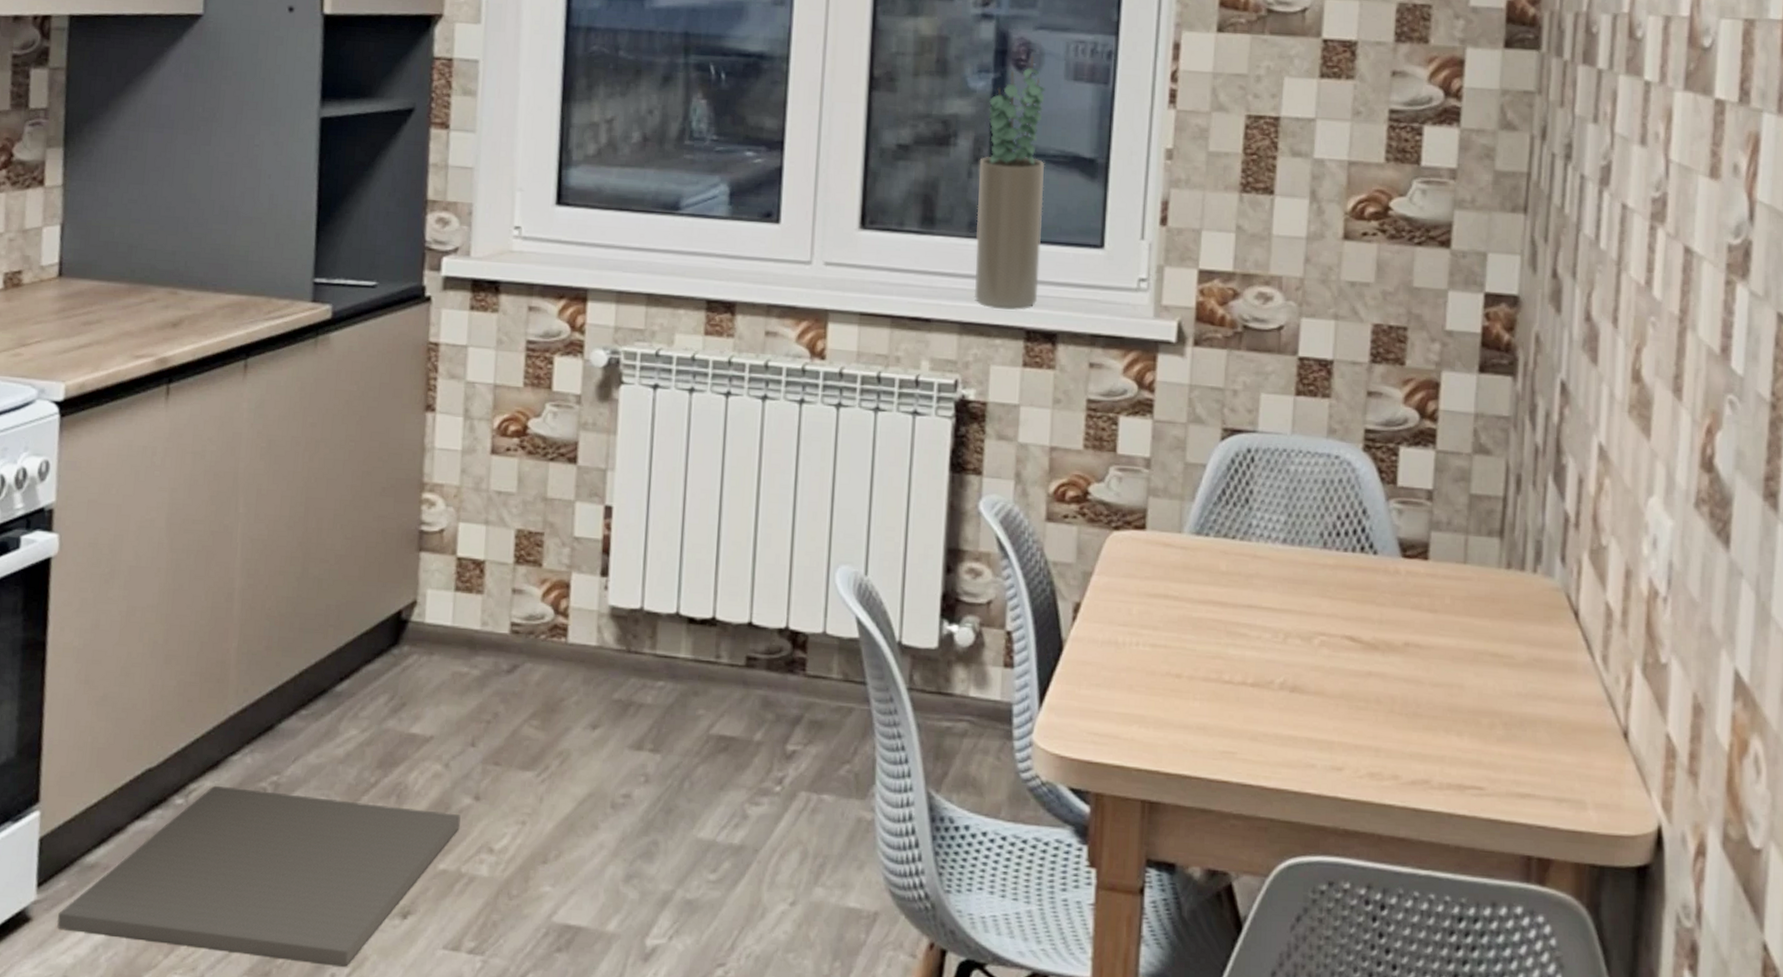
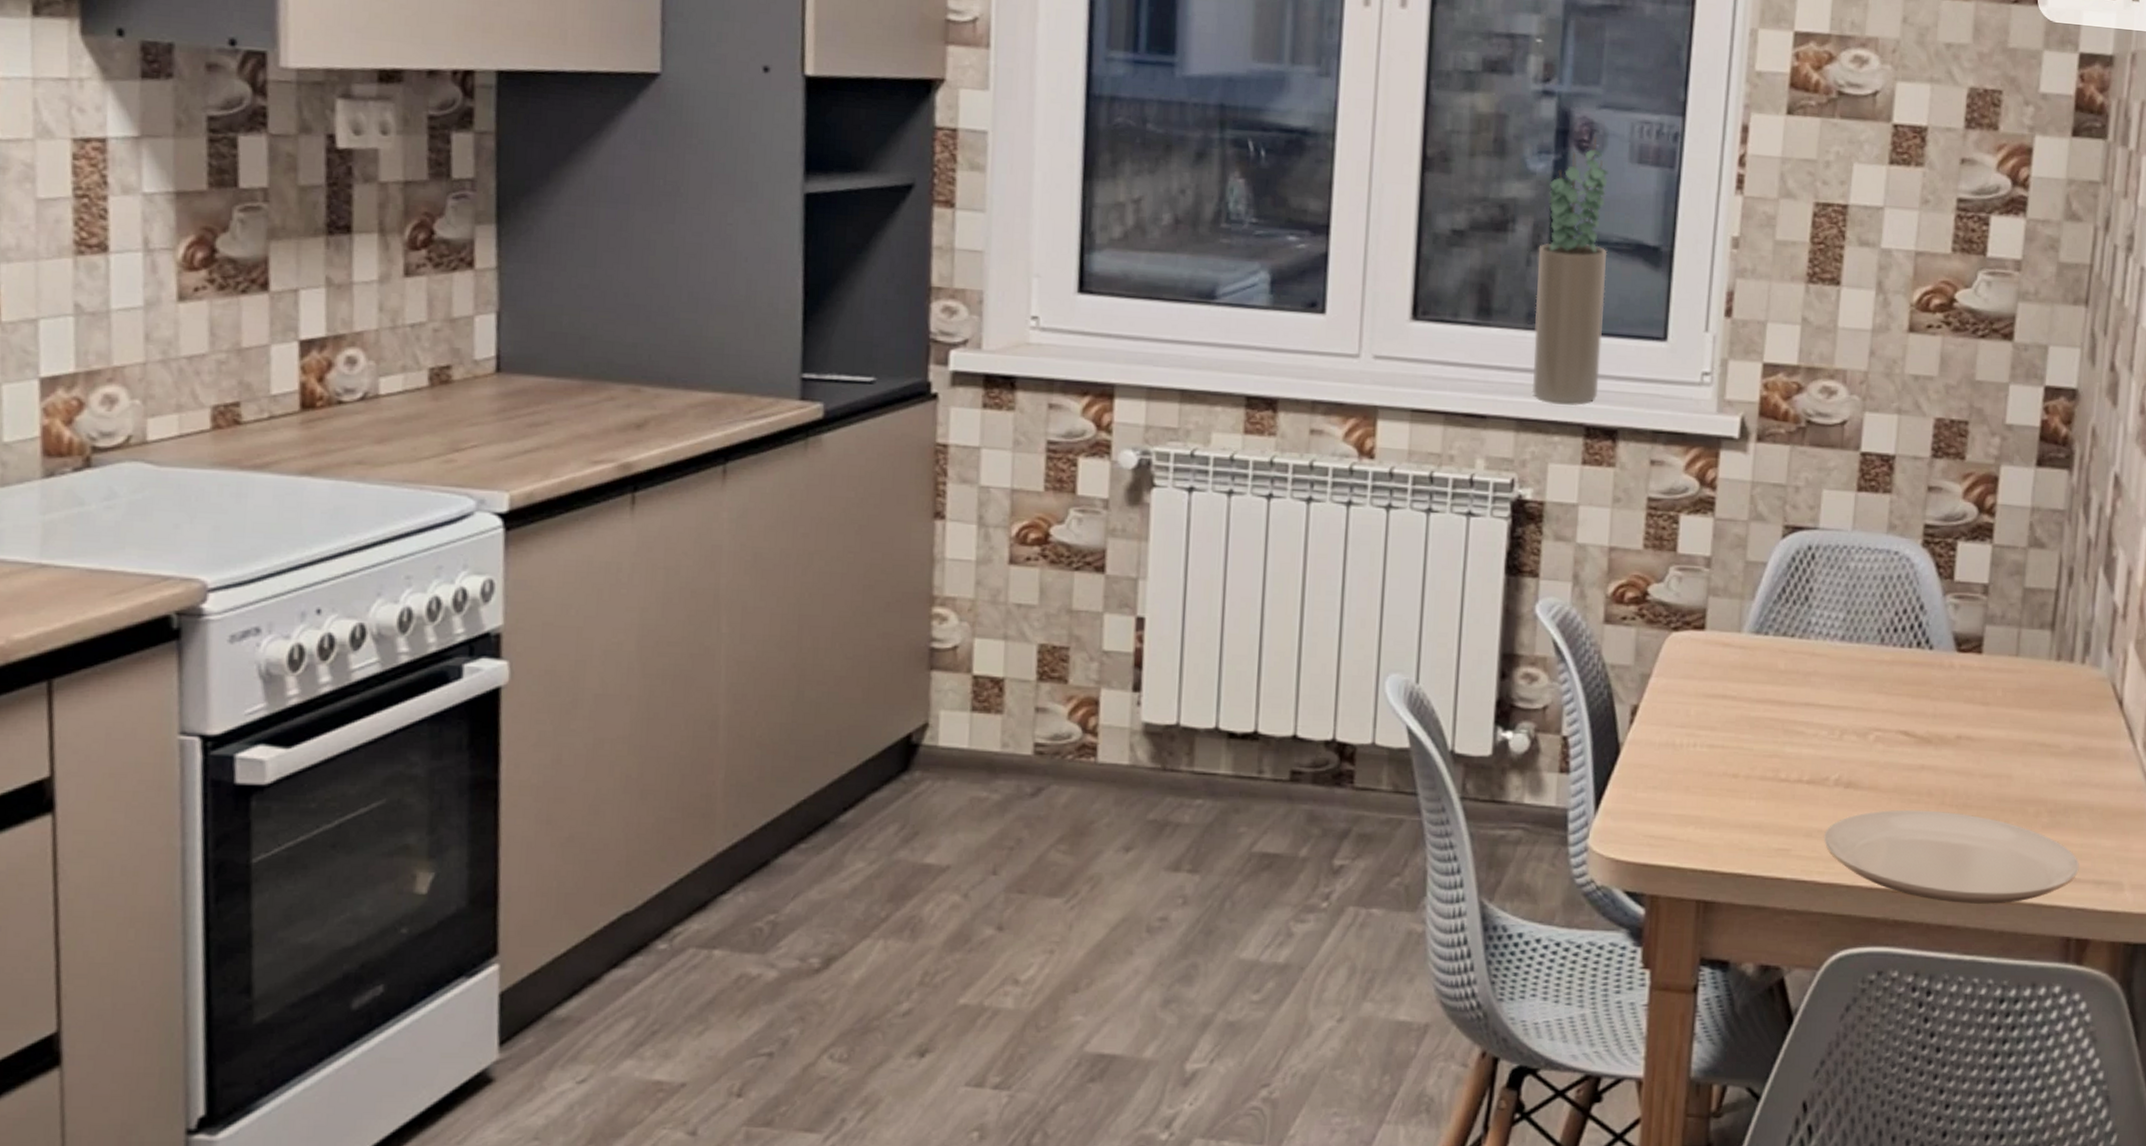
door mat: present [56,785,461,967] -> none [524,927,982,1110]
plate: none [1269,716,1538,818] -> present [1823,809,2079,904]

